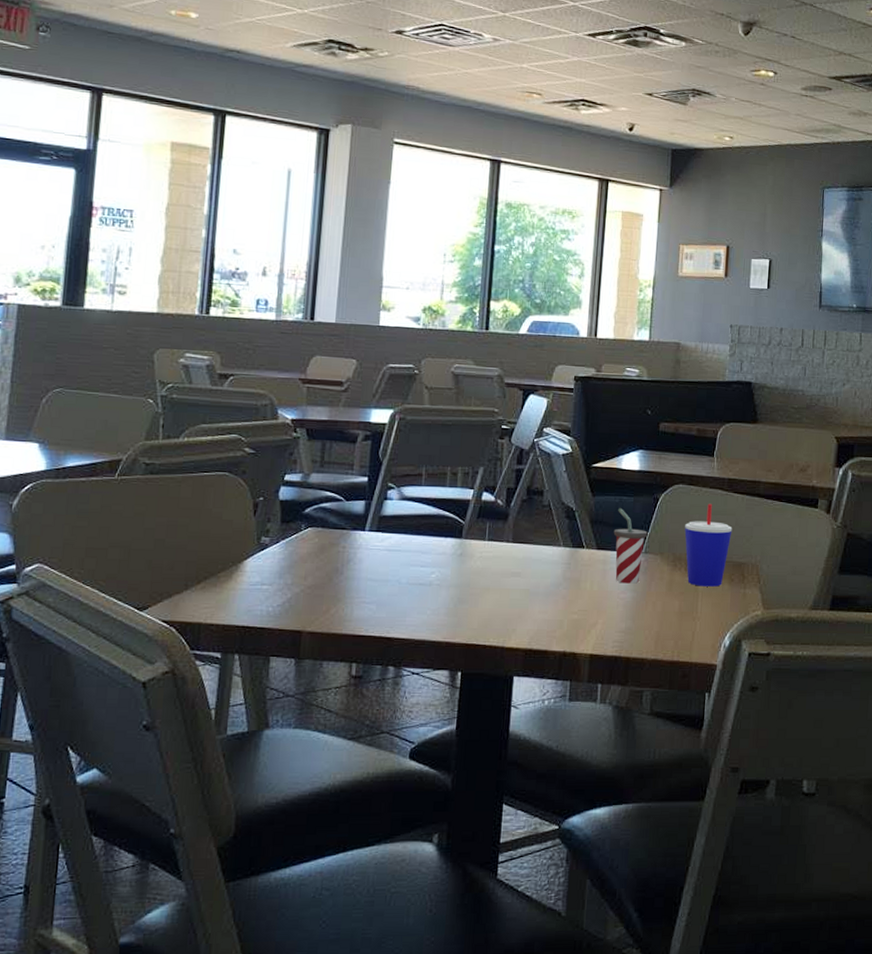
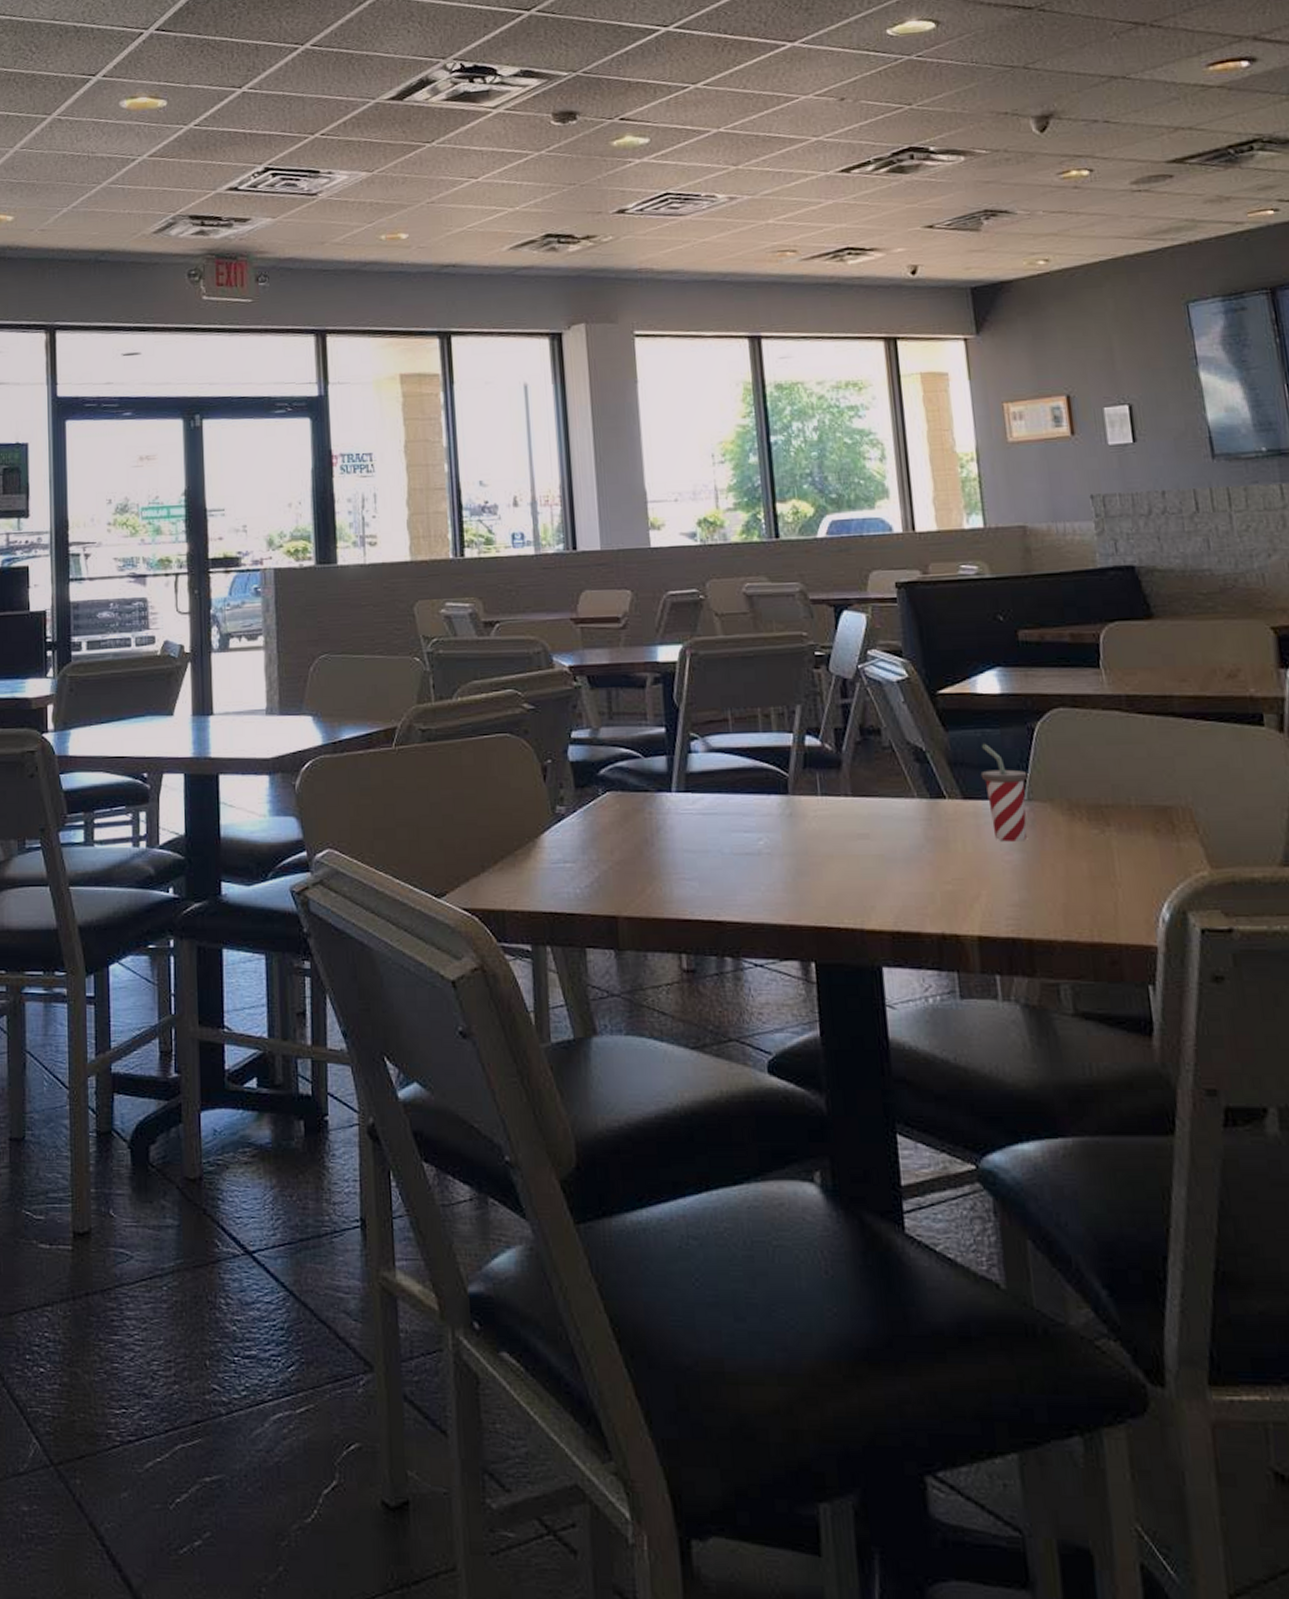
beverage cup: present [684,503,733,587] -> none [1077,729,1145,841]

